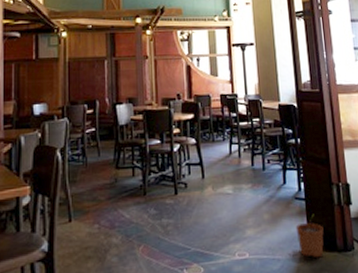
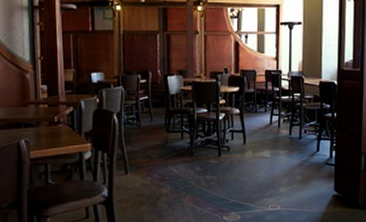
plant pot: present [295,214,324,258] -> none [323,177,348,213]

